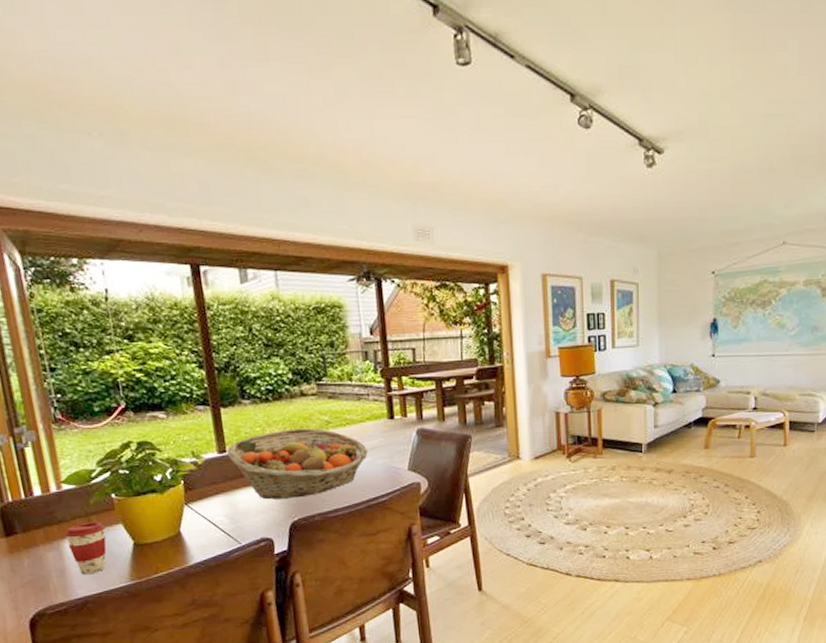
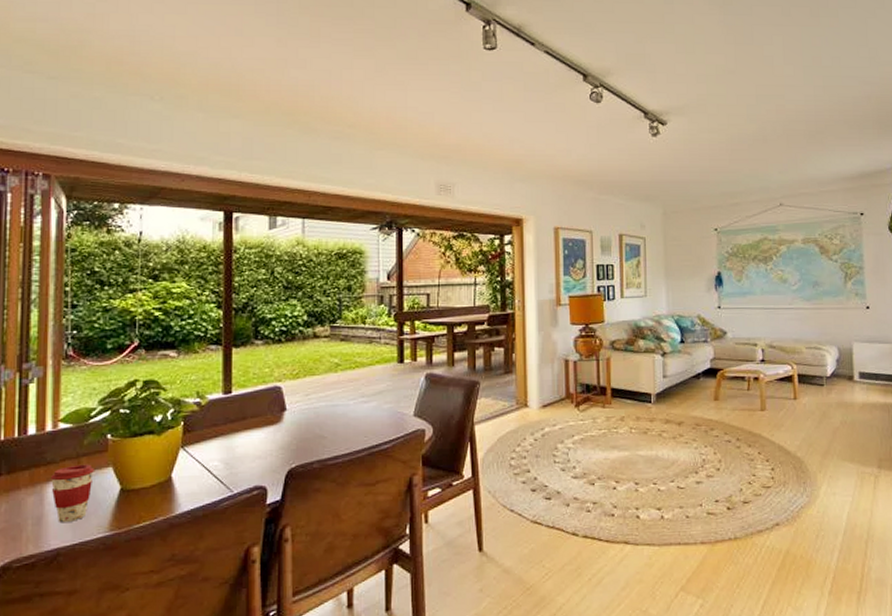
fruit basket: present [226,428,368,500] -> none [232,370,374,444]

